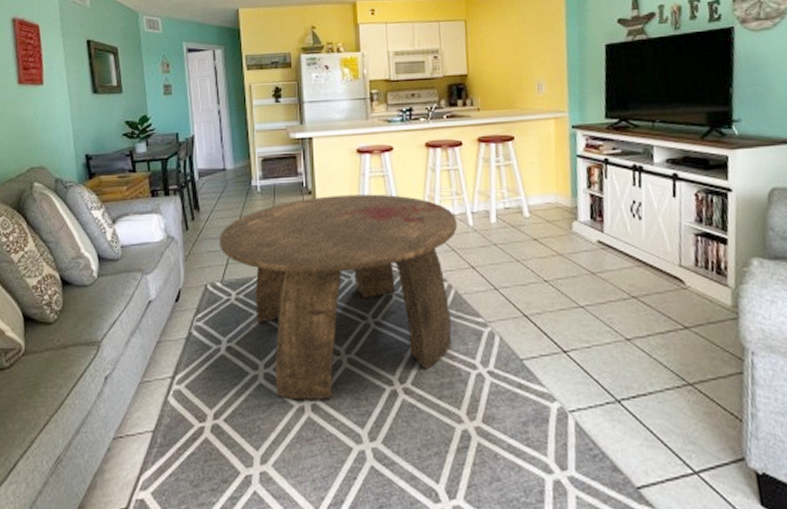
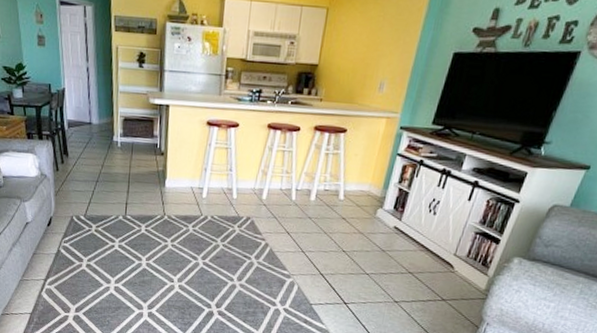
coffee table: present [218,194,457,400] -> none [83,158,283,311]

